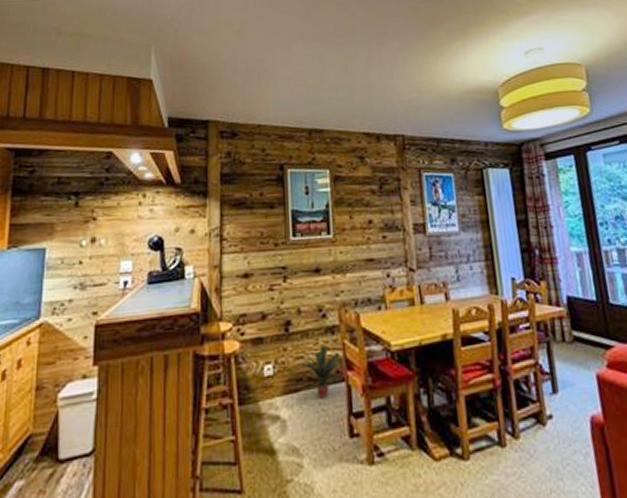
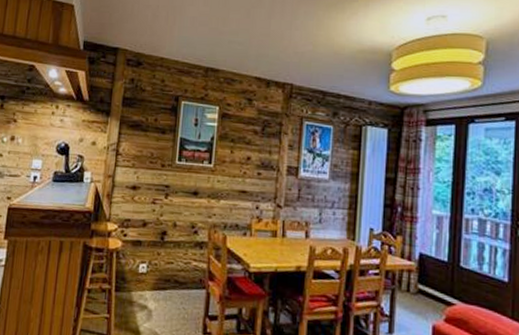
potted plant: present [300,345,342,399] -> none [169,256,205,300]

